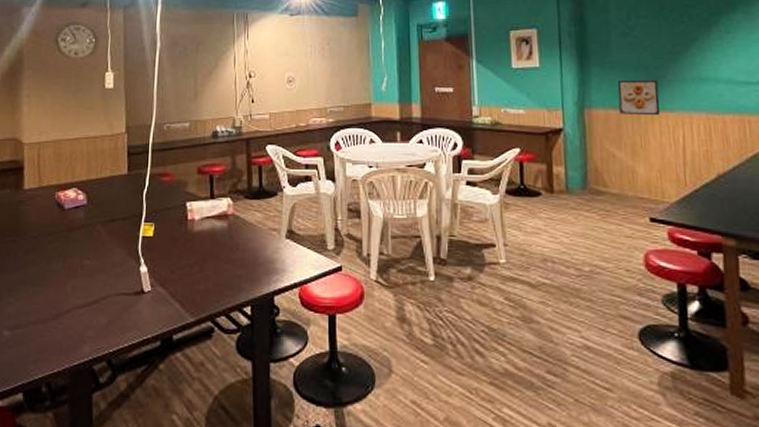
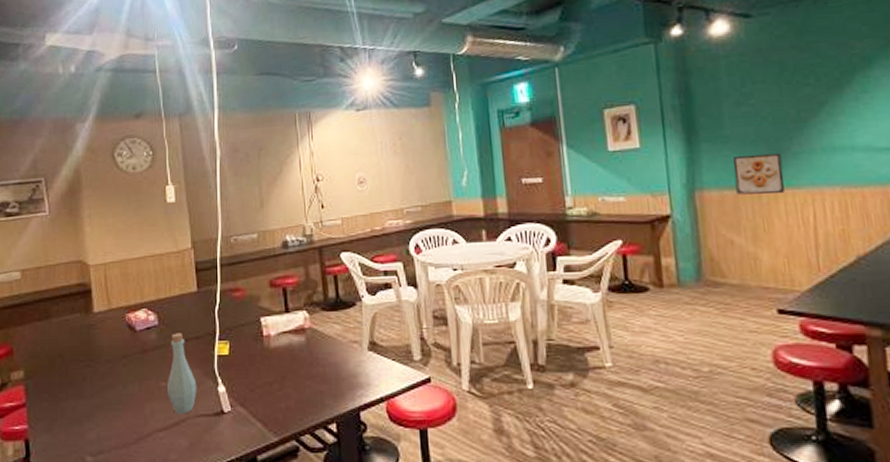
bottle: none [89,213,120,292] -> present [166,333,197,414]

